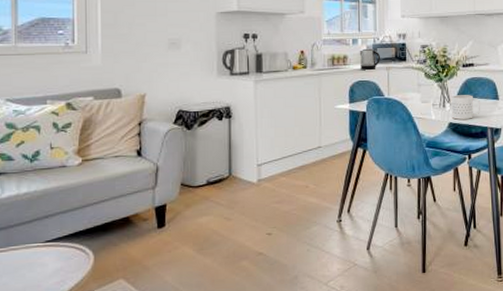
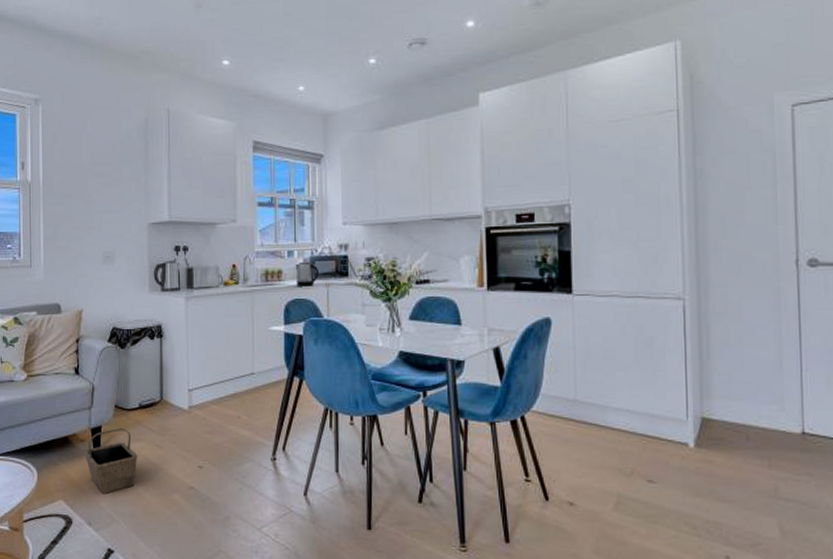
basket: none [148,205,206,268] -> present [85,429,138,494]
mug: present [451,95,481,120] -> none [402,318,439,348]

